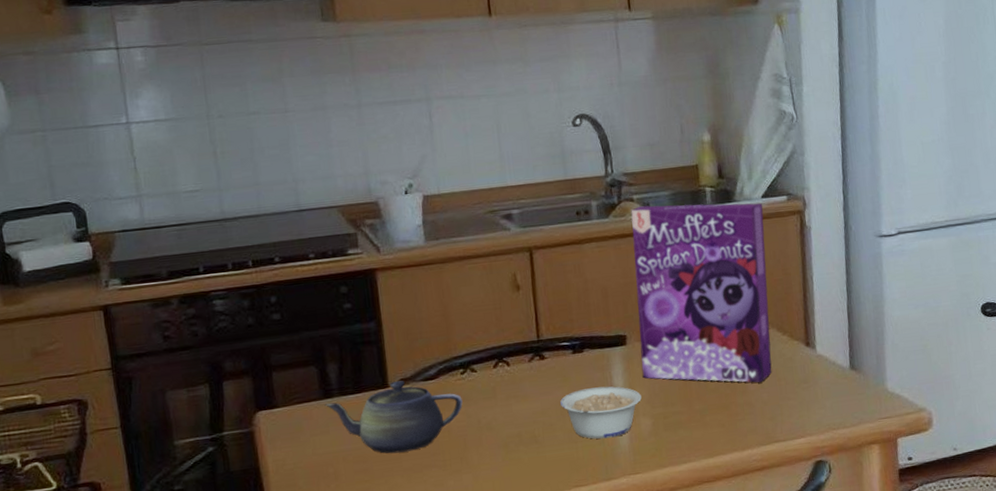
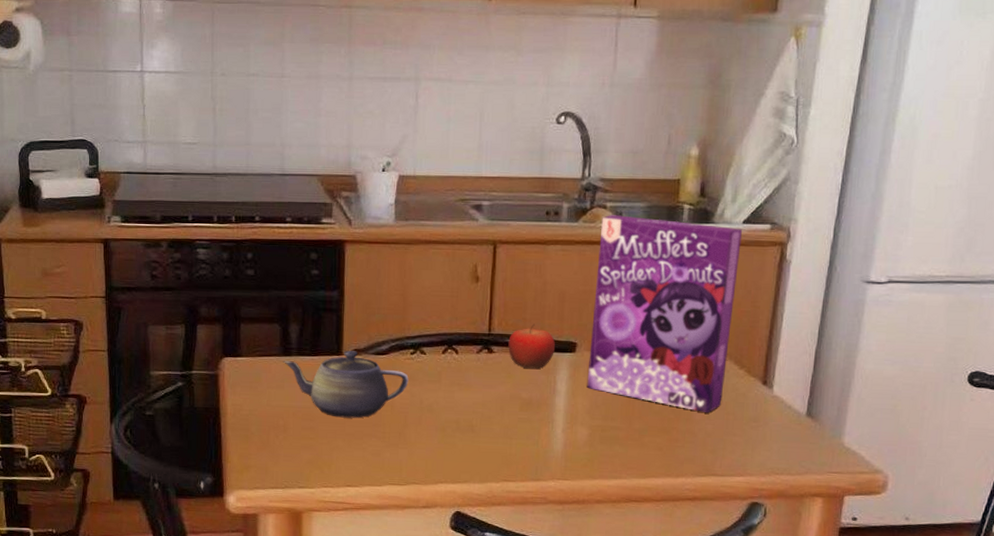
fruit: none [558,323,606,370] -> present [508,323,556,369]
legume: present [559,386,642,439] -> none [500,388,582,441]

